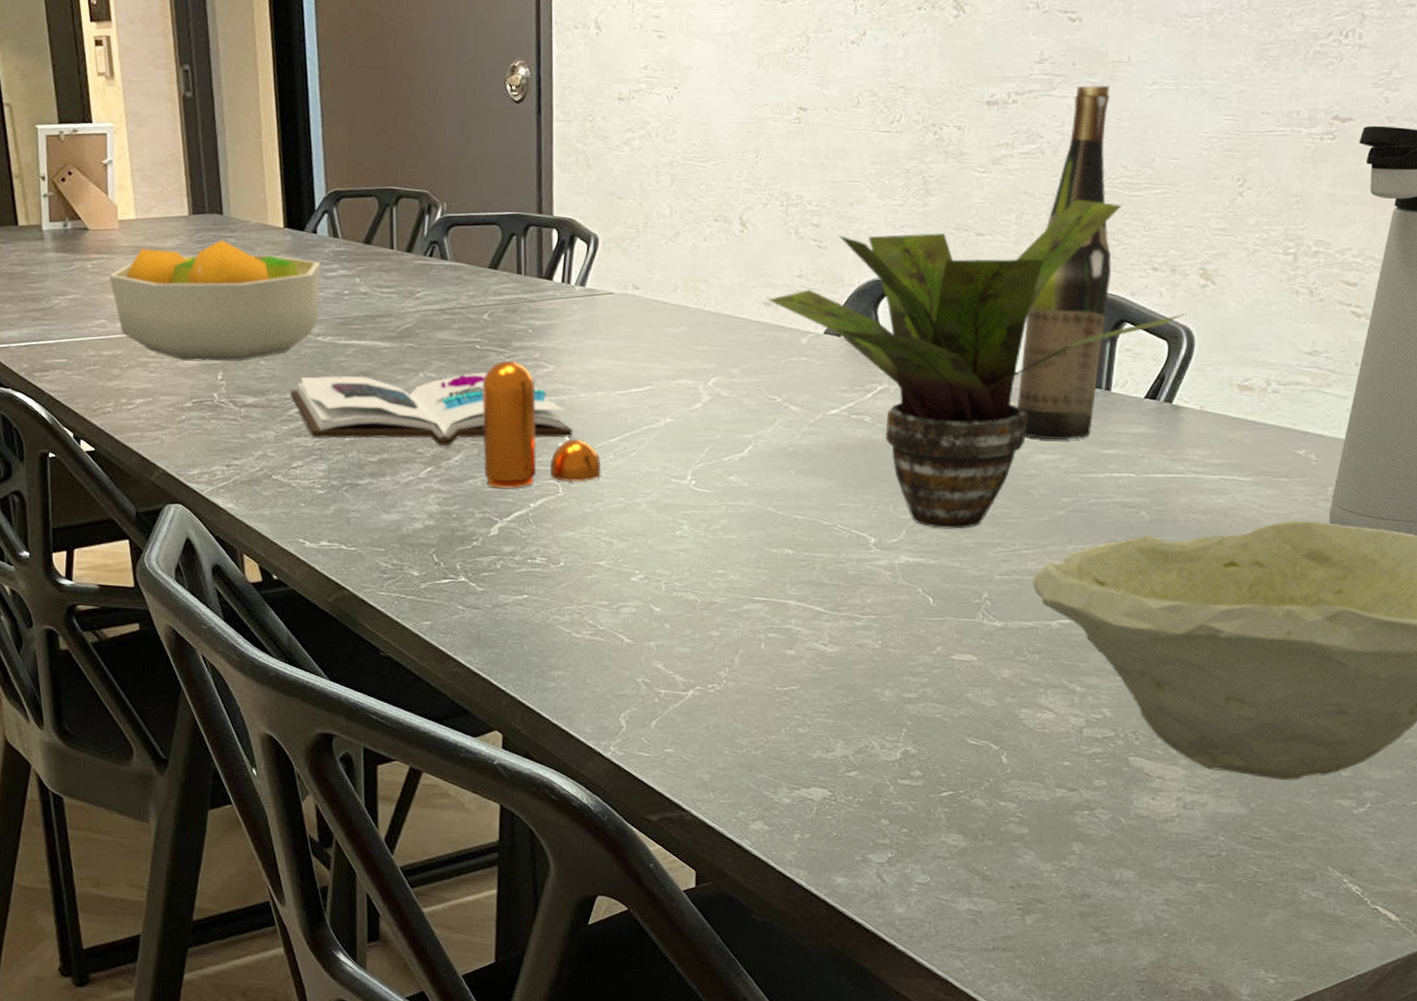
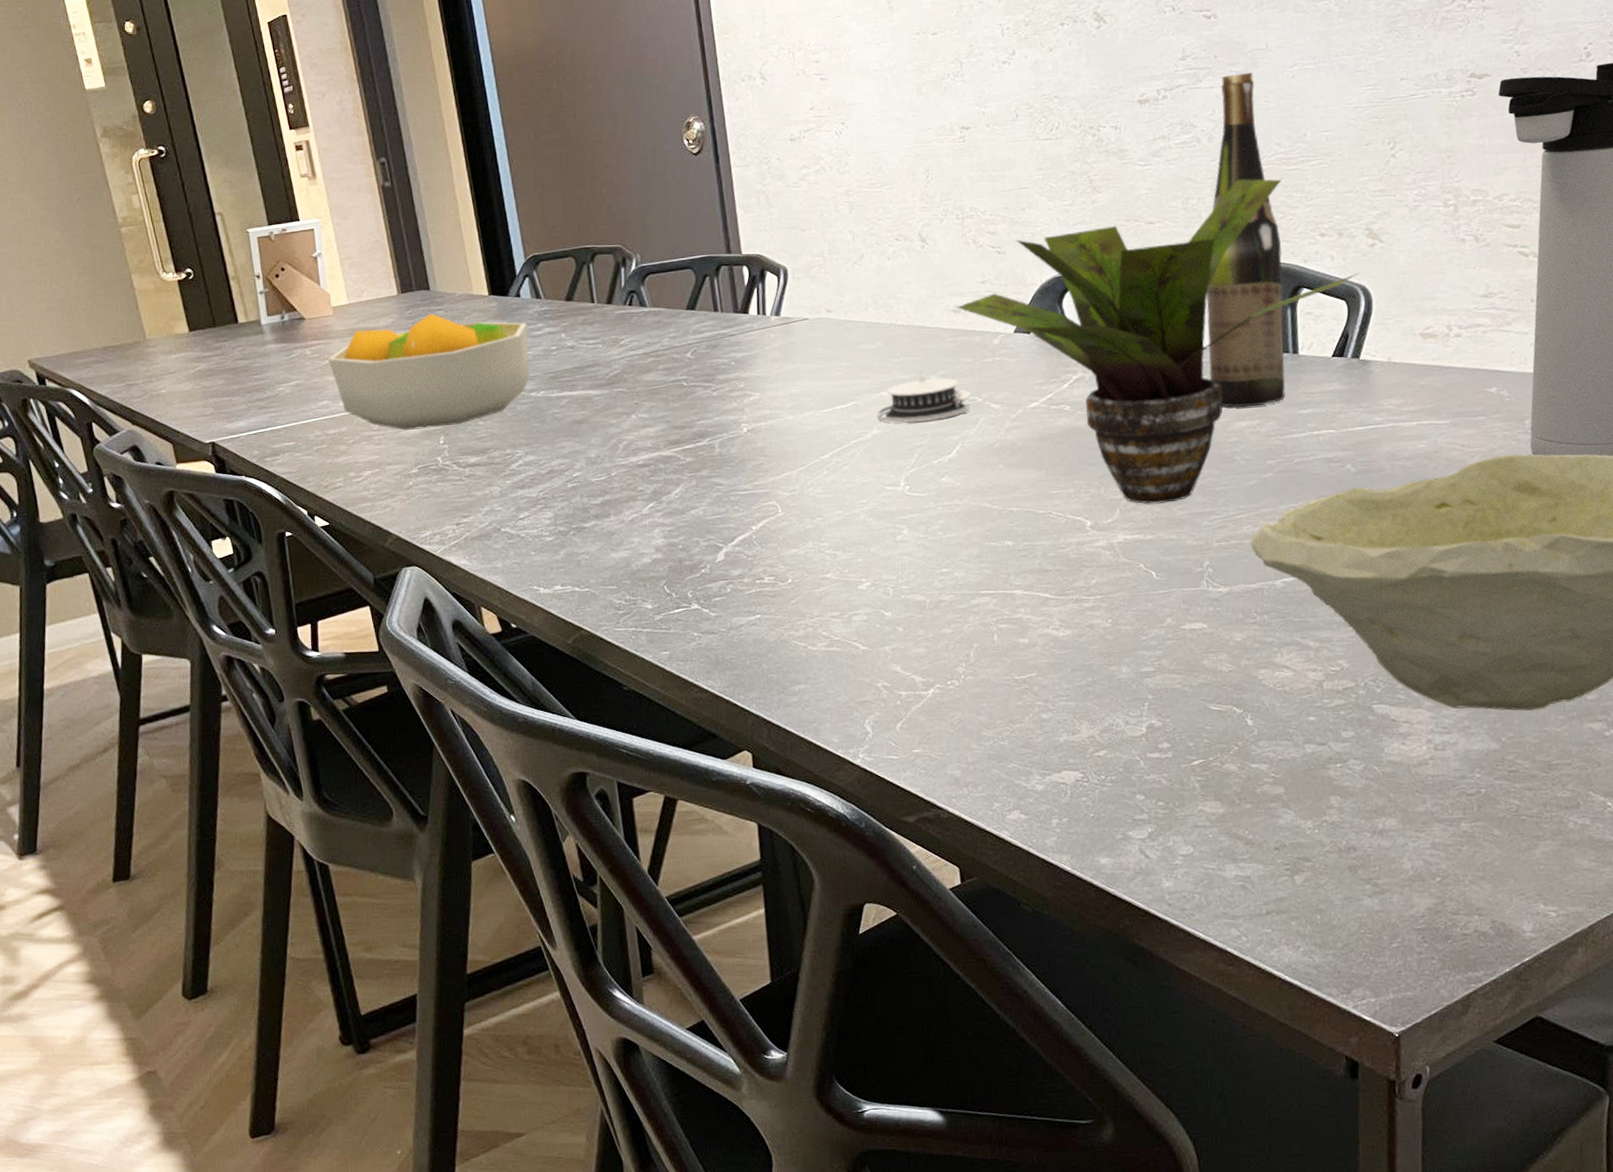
book: present [289,371,573,447] -> none [510,406,785,488]
pepper shaker: present [482,360,601,489] -> none [693,393,817,516]
architectural model: none [672,362,772,416] -> present [877,371,972,424]

